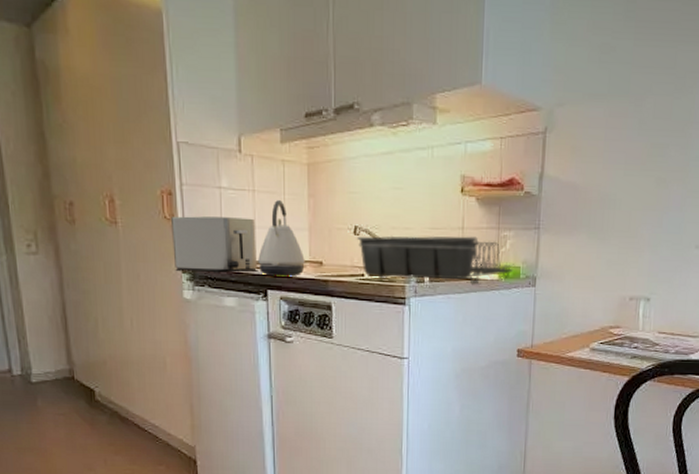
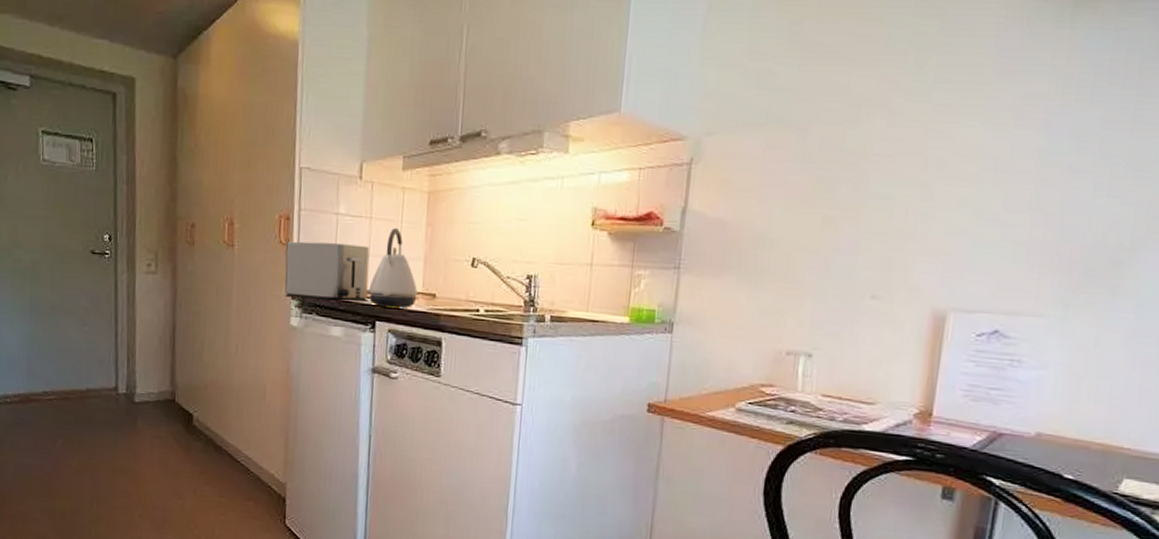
dish rack: present [357,235,515,285] -> none [475,269,650,327]

